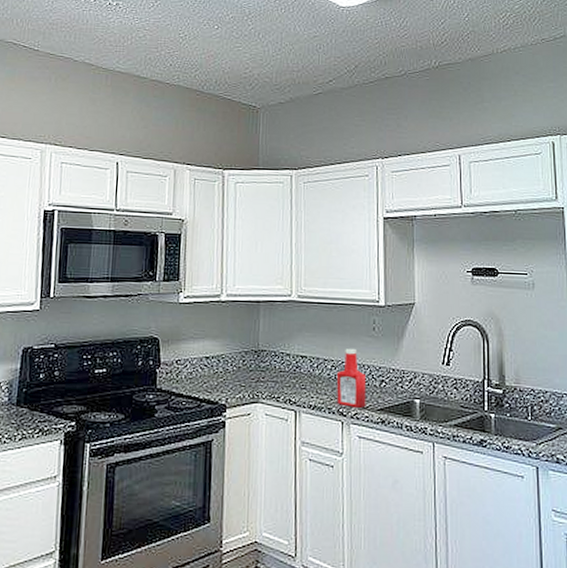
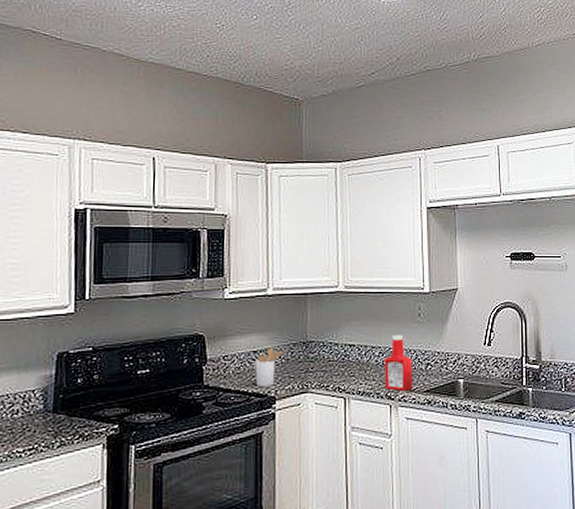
utensil holder: none [207,354,236,394] -> present [255,347,284,386]

